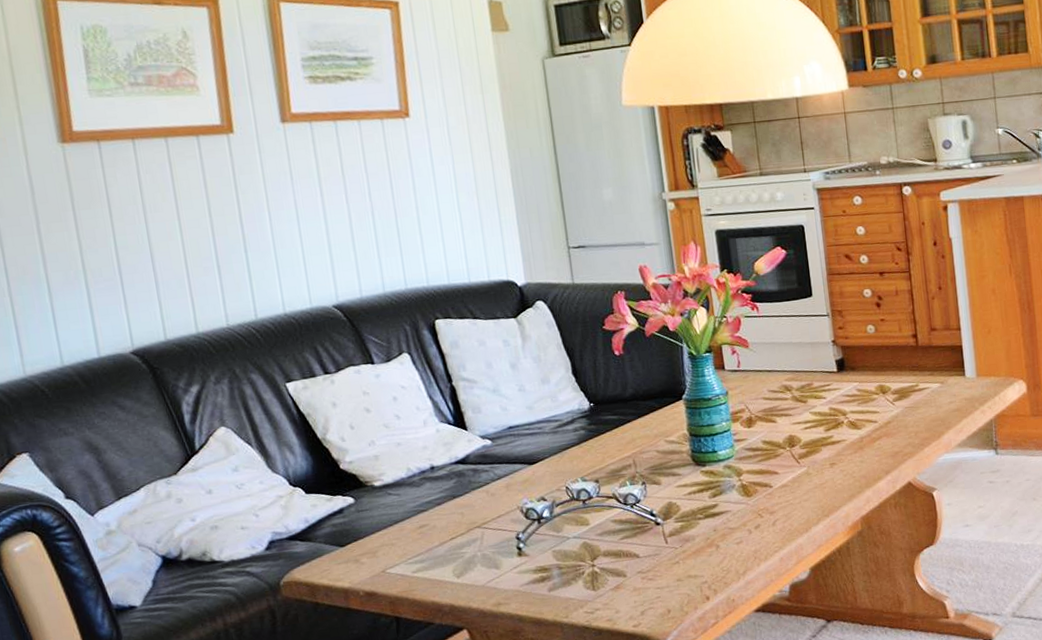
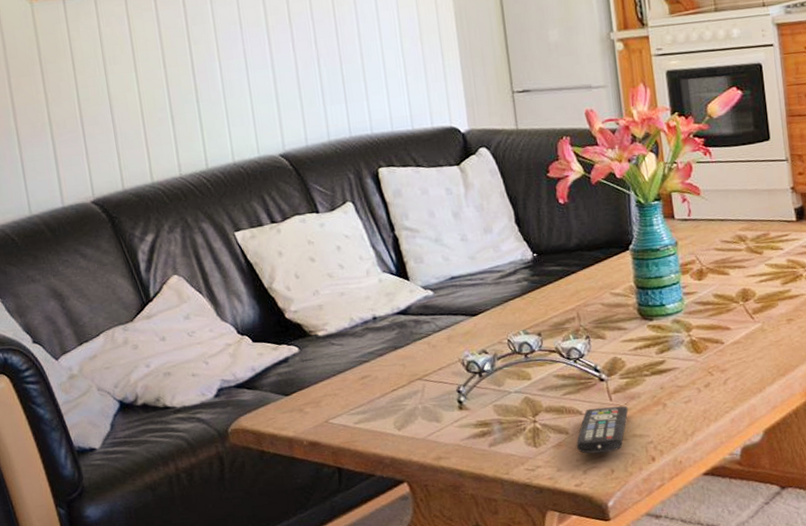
remote control: none [633,548,684,595] -> present [576,406,629,454]

